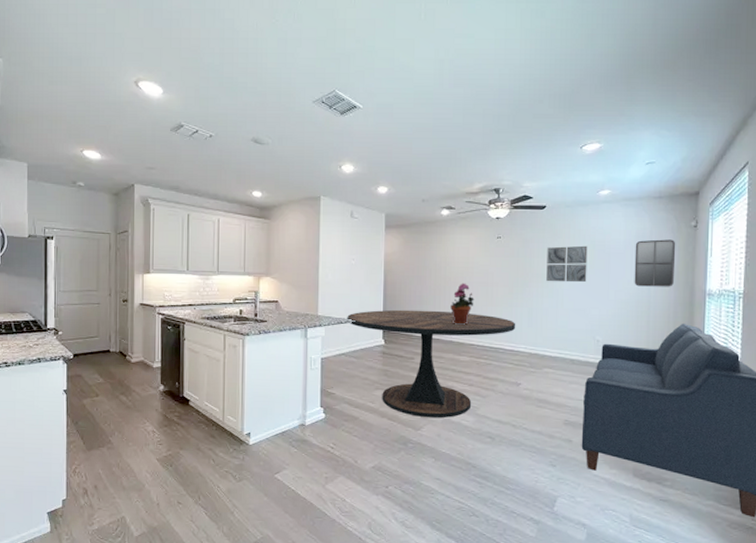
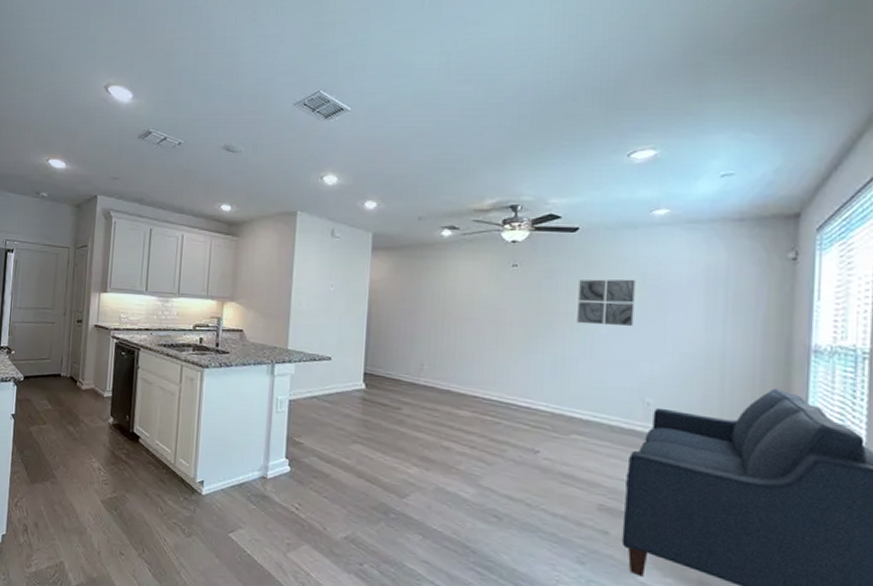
dining table: present [347,309,516,418] -> none [321,347,535,486]
potted plant: present [450,283,474,325] -> none [449,319,481,372]
home mirror: present [634,239,676,287] -> none [701,274,765,339]

